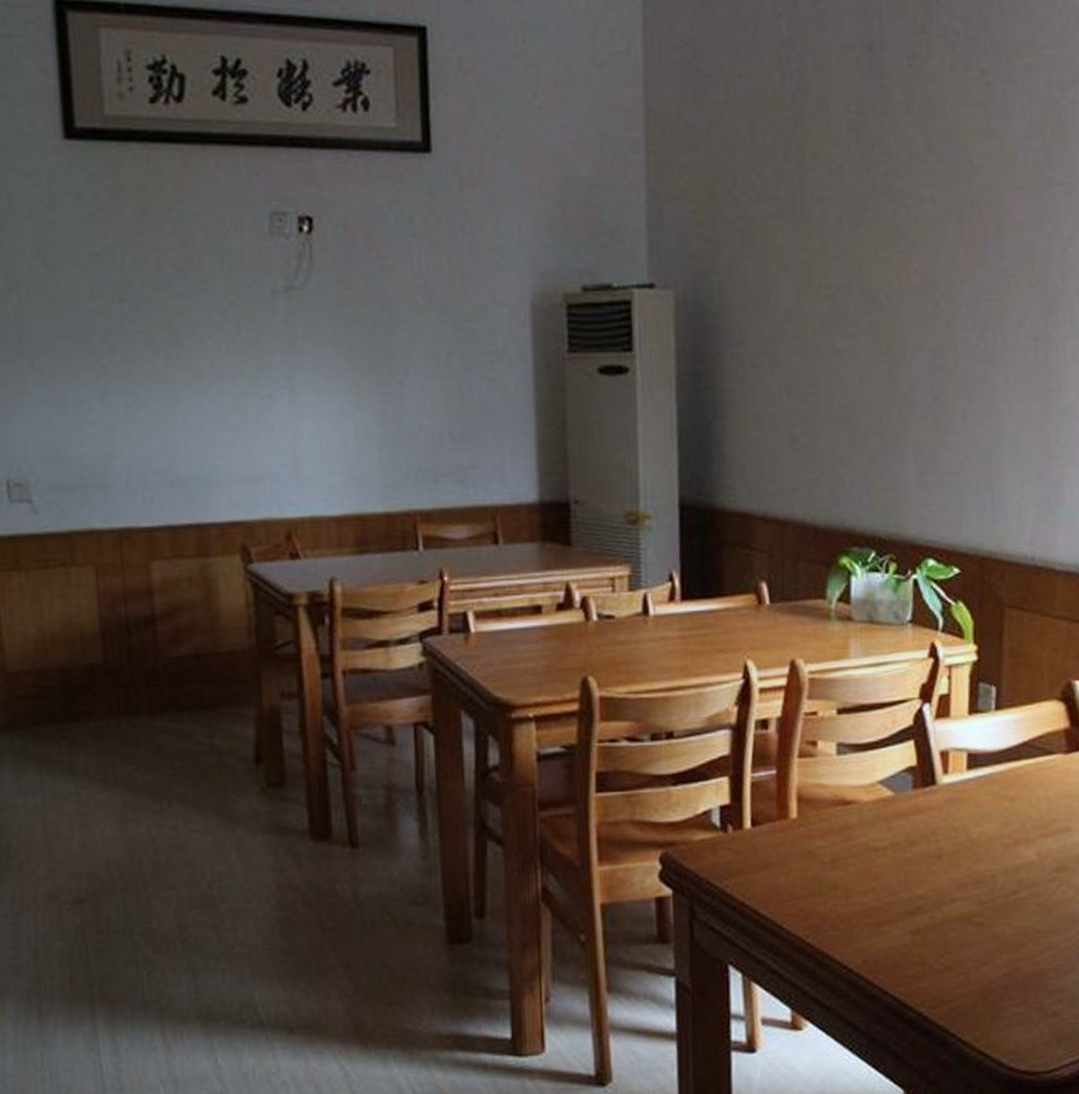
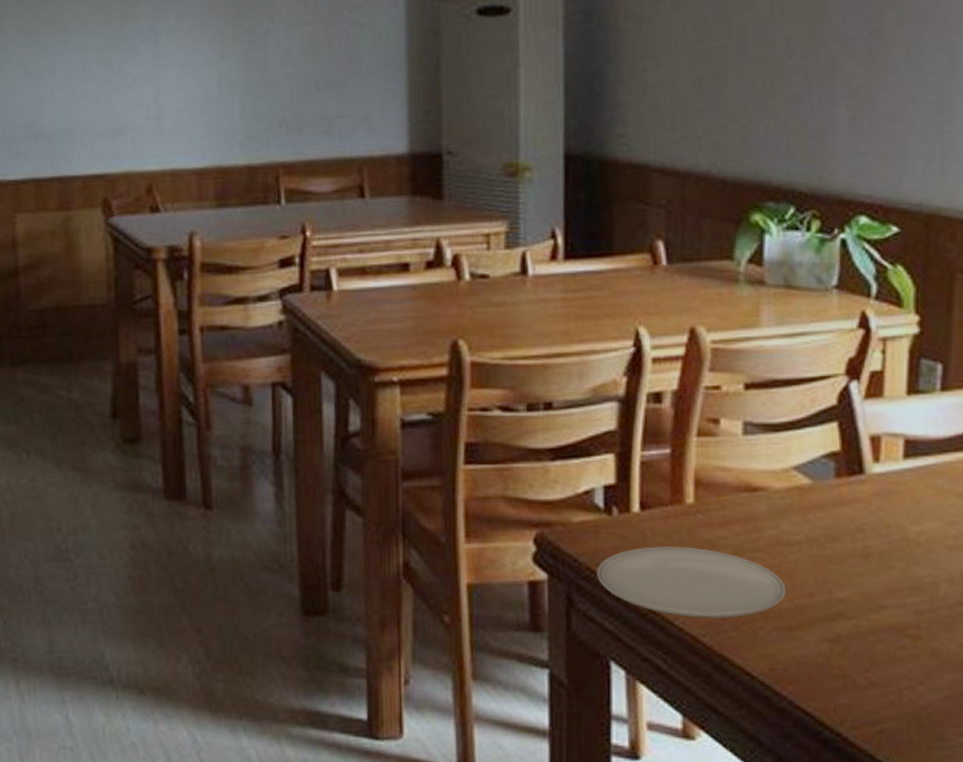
plate: none [715,857,875,921] -> present [597,546,787,619]

